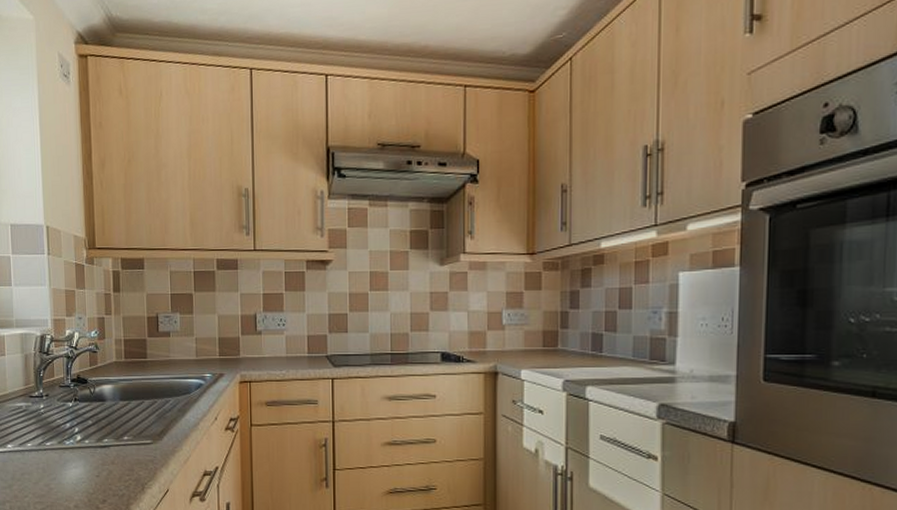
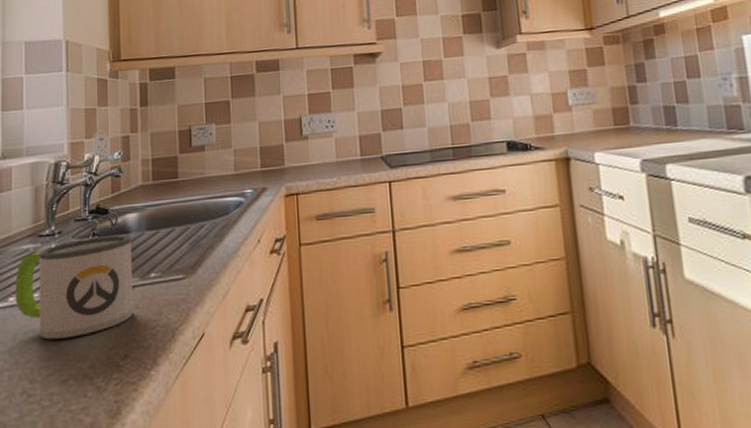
mug: none [12,402,109,482] -> present [15,234,133,340]

